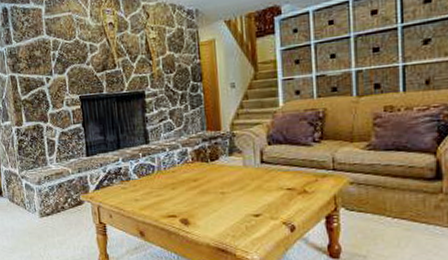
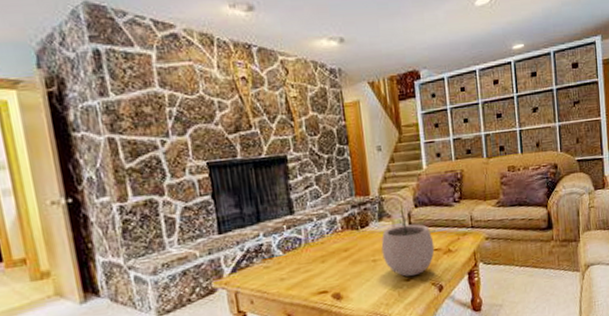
plant pot: none [230,147,288,212] -> present [381,210,435,277]

